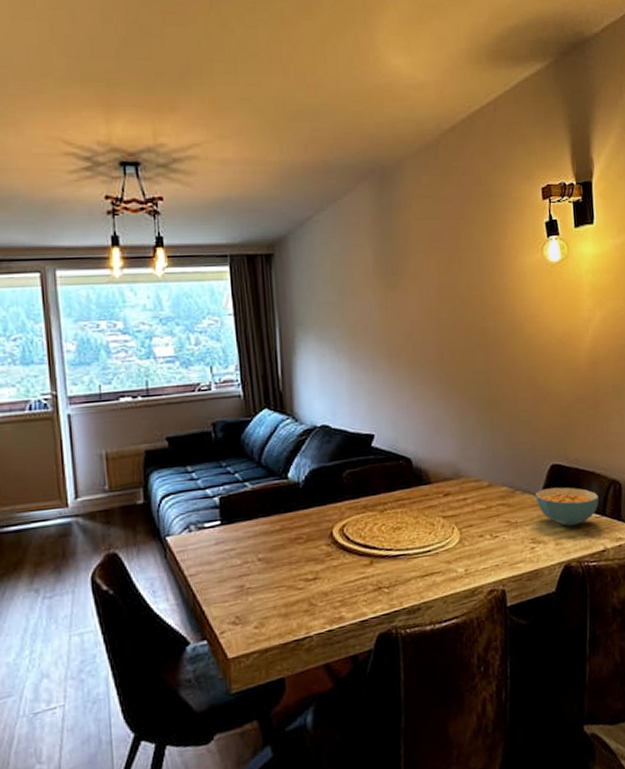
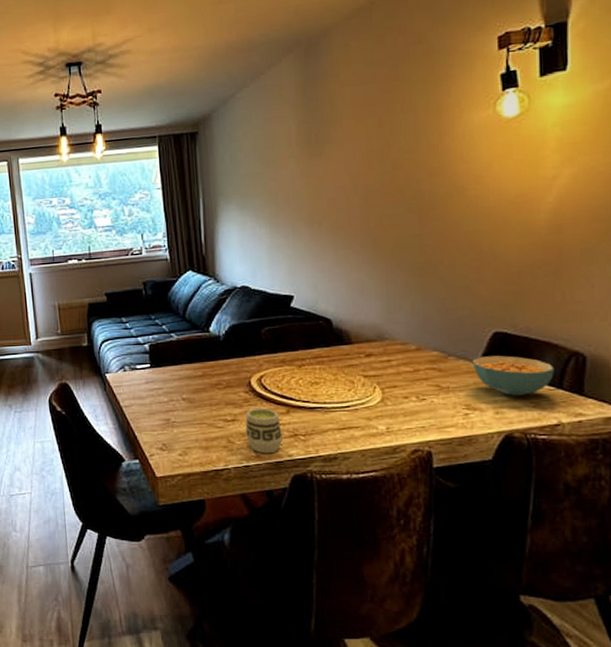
cup: none [328,561,368,614] -> present [245,408,284,454]

